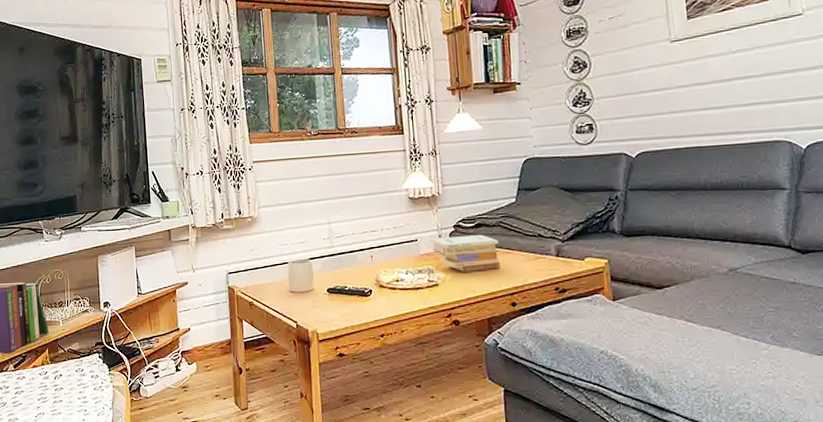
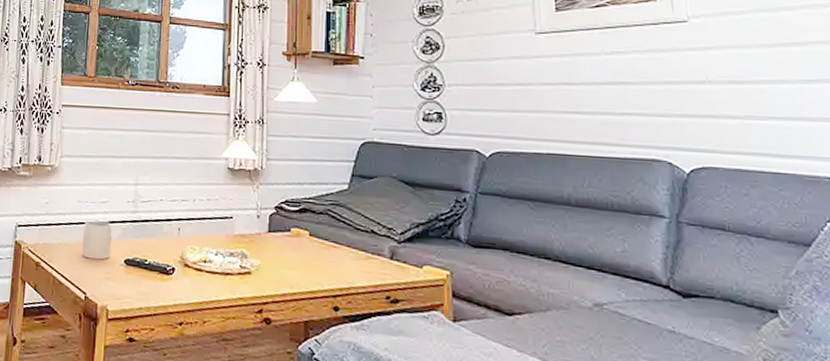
books: present [430,234,500,273] -> none [246,217,324,265]

